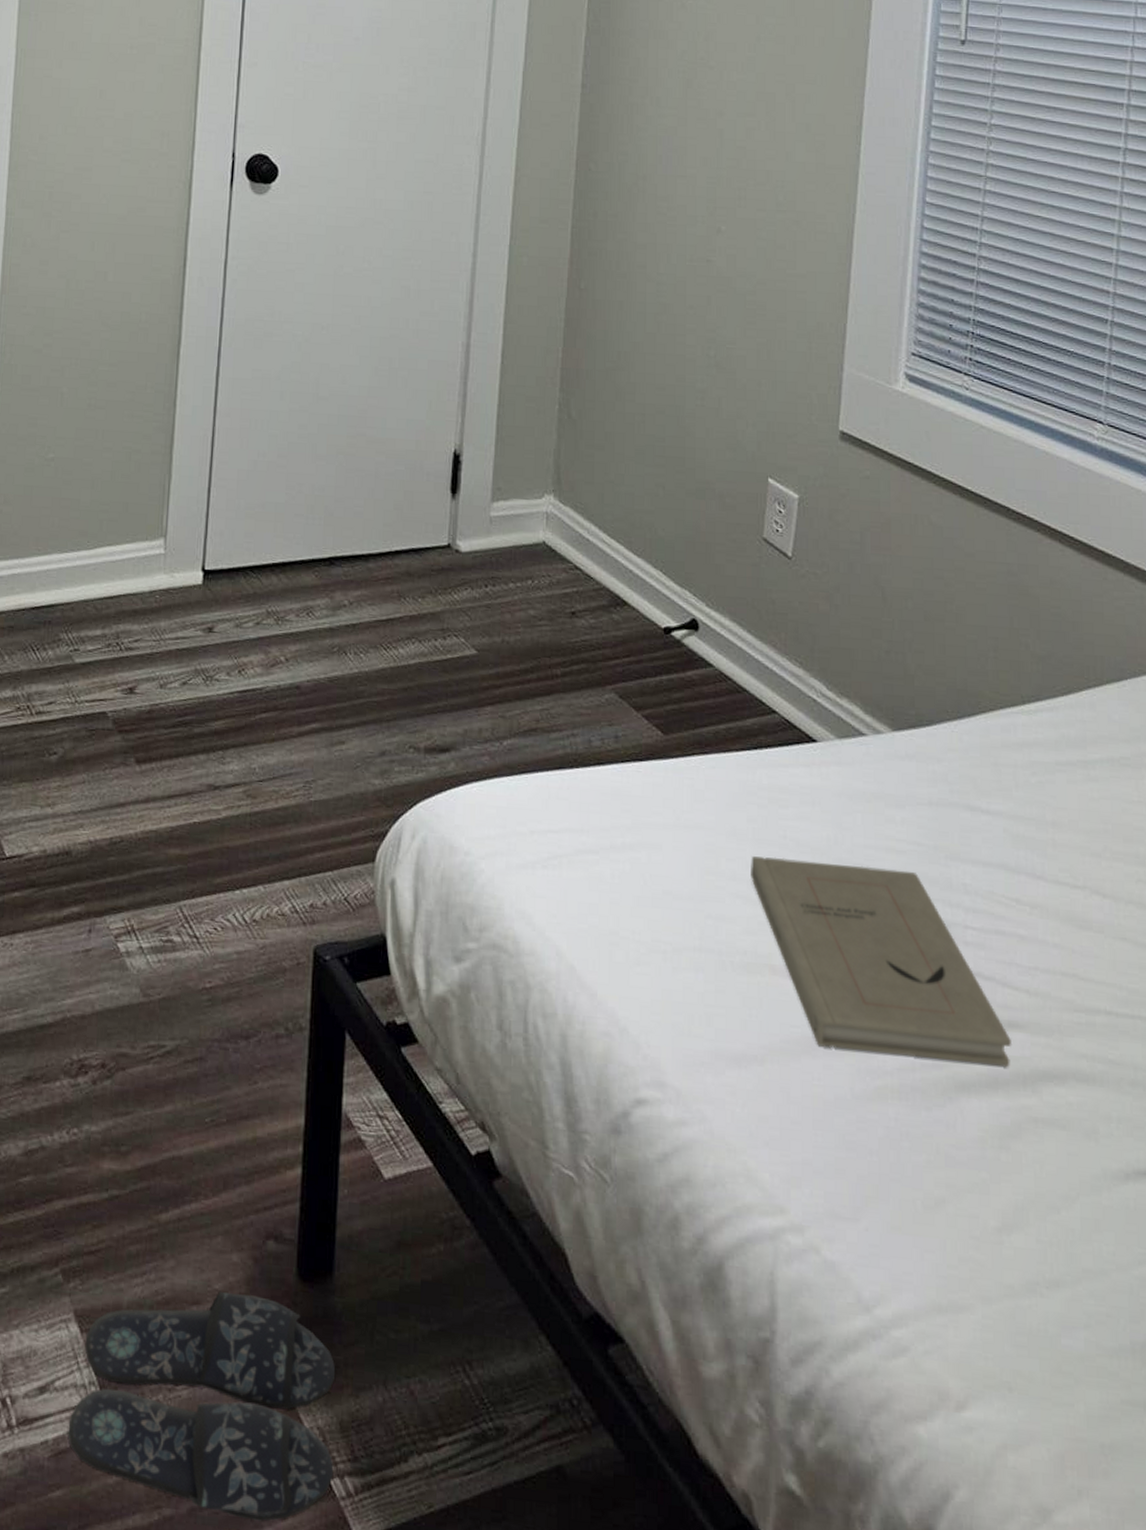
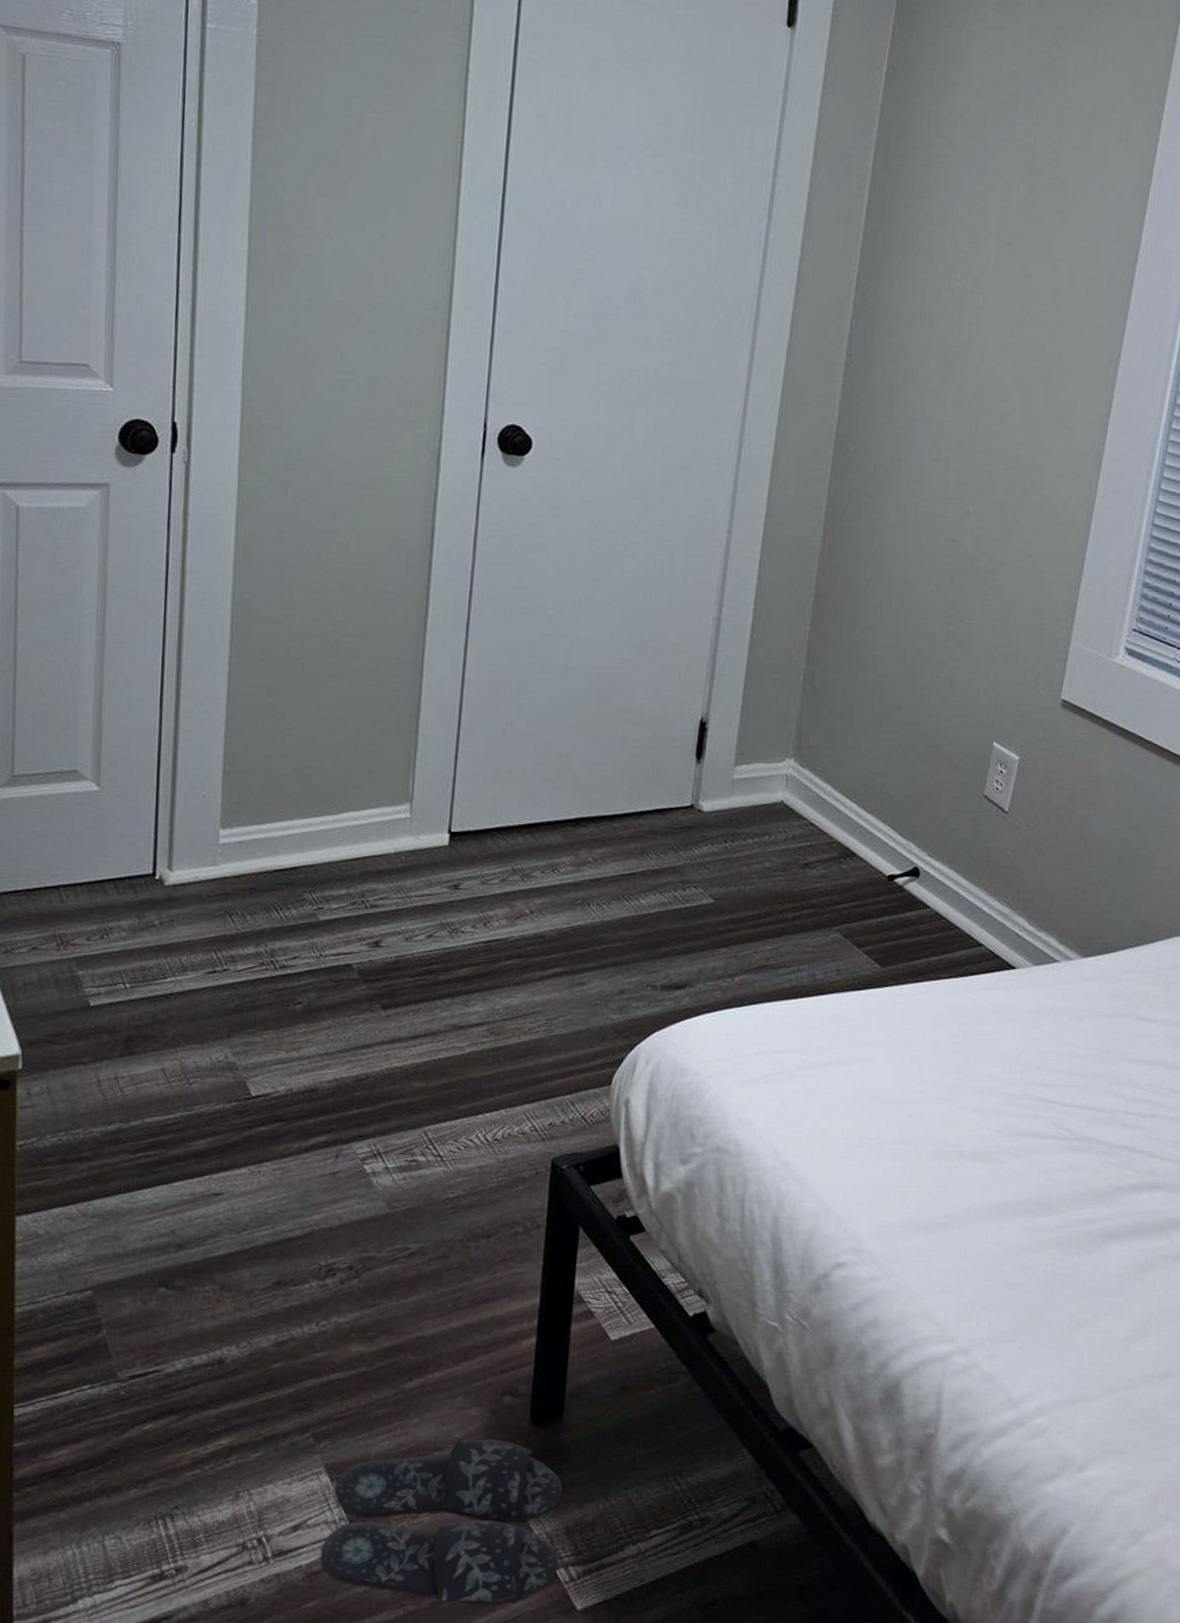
book: present [751,856,1011,1068] -> none [948,1064,1153,1219]

